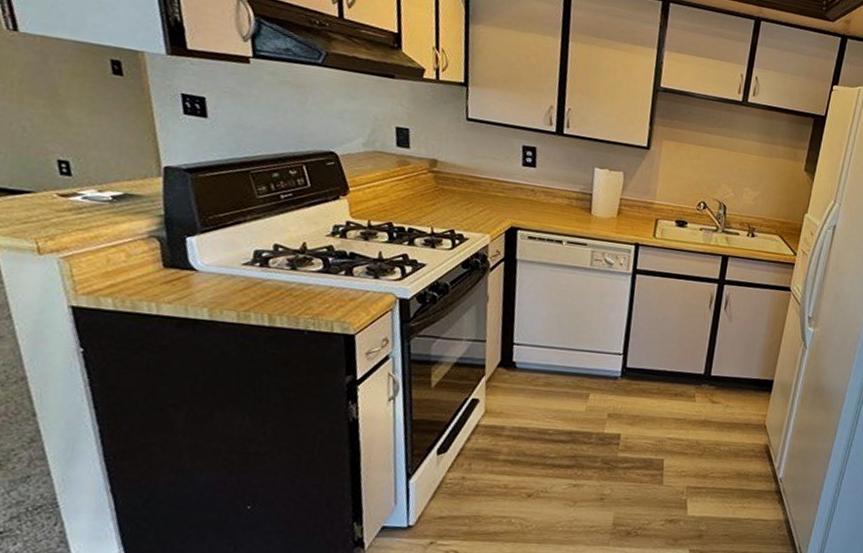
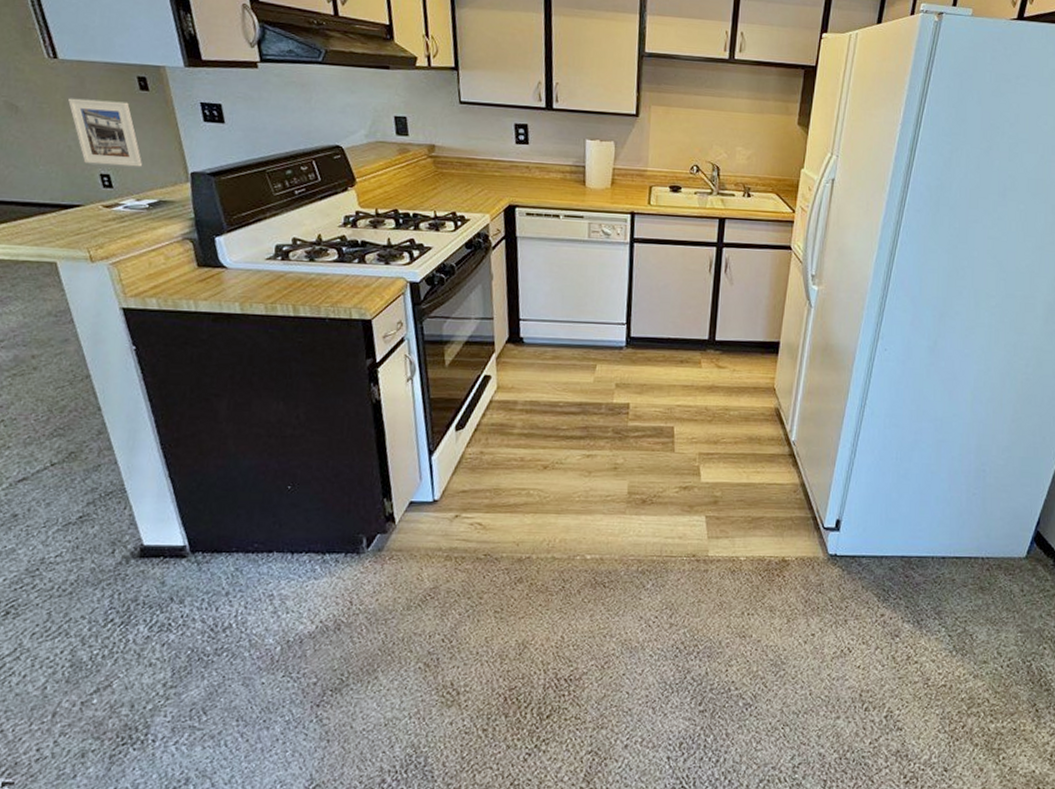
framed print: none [26,75,109,157] -> present [68,98,143,167]

